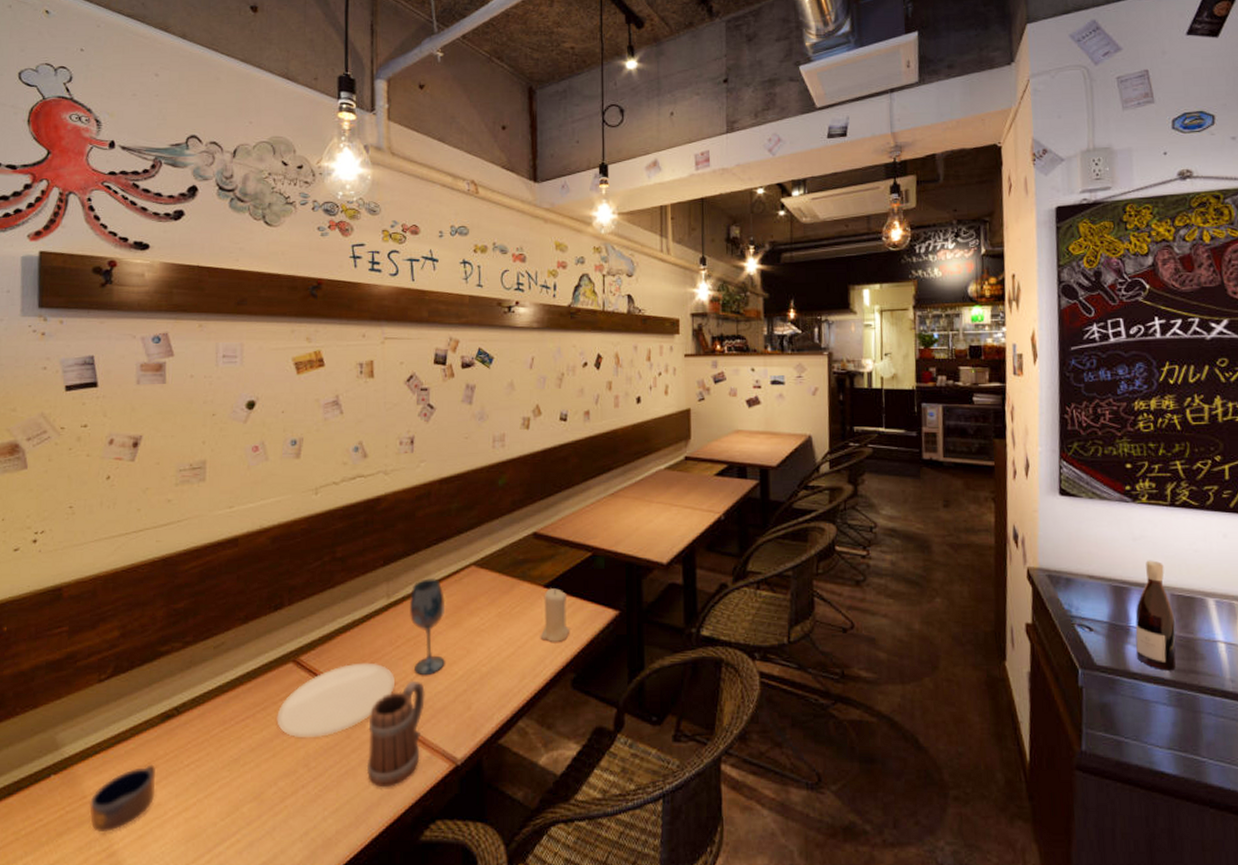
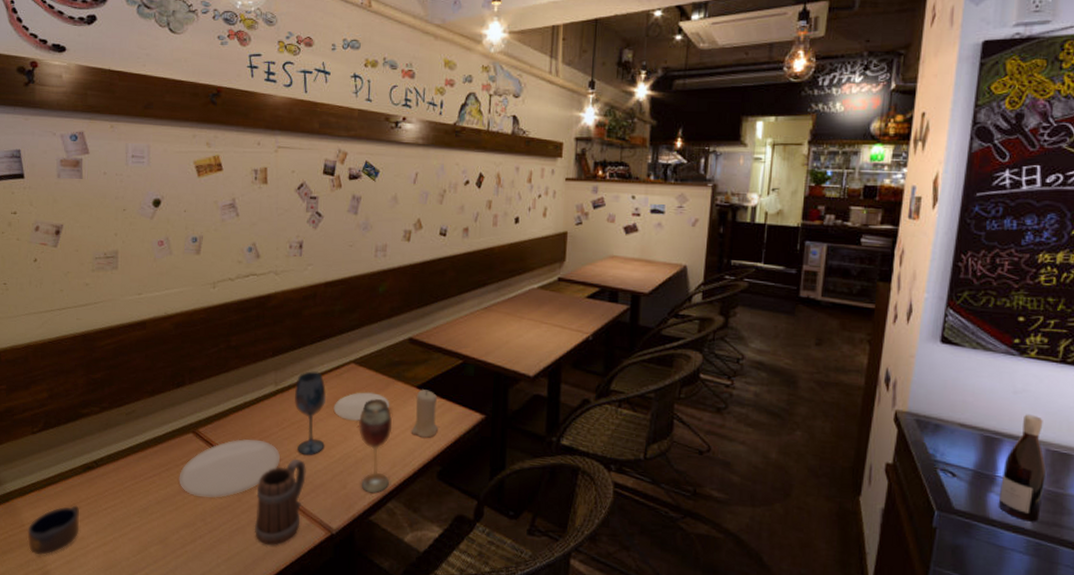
plate: none [453,597,516,631] -> present [333,392,390,422]
wineglass: none [483,604,520,712] -> present [359,399,393,494]

